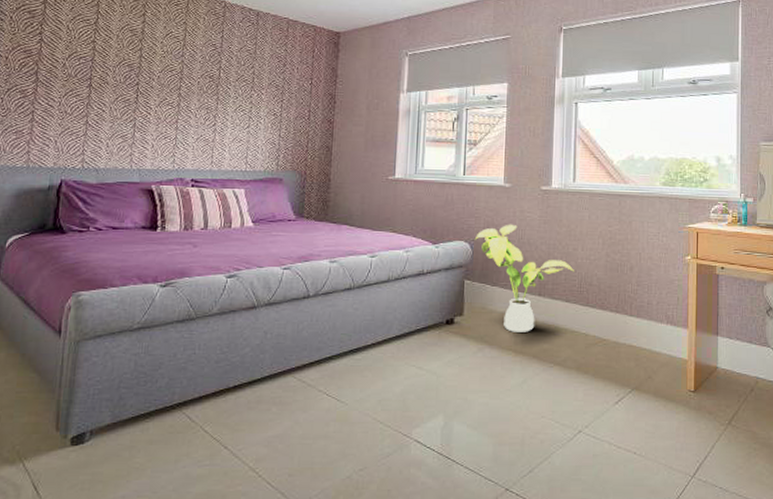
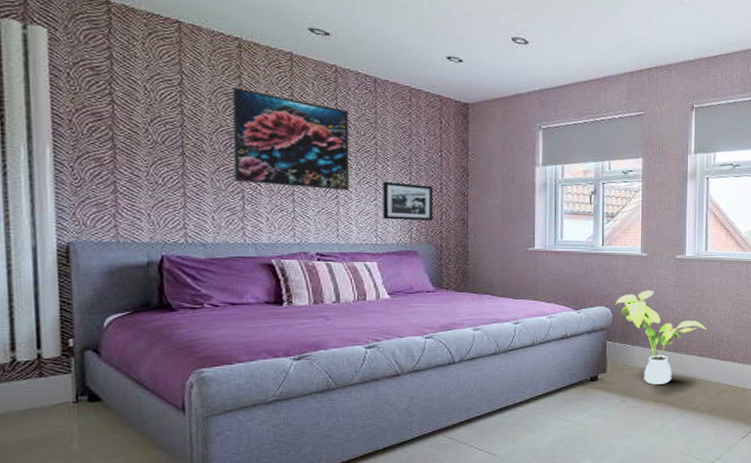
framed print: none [129,23,232,119] -> present [232,86,350,191]
picture frame: none [254,108,302,148] -> present [383,181,434,221]

